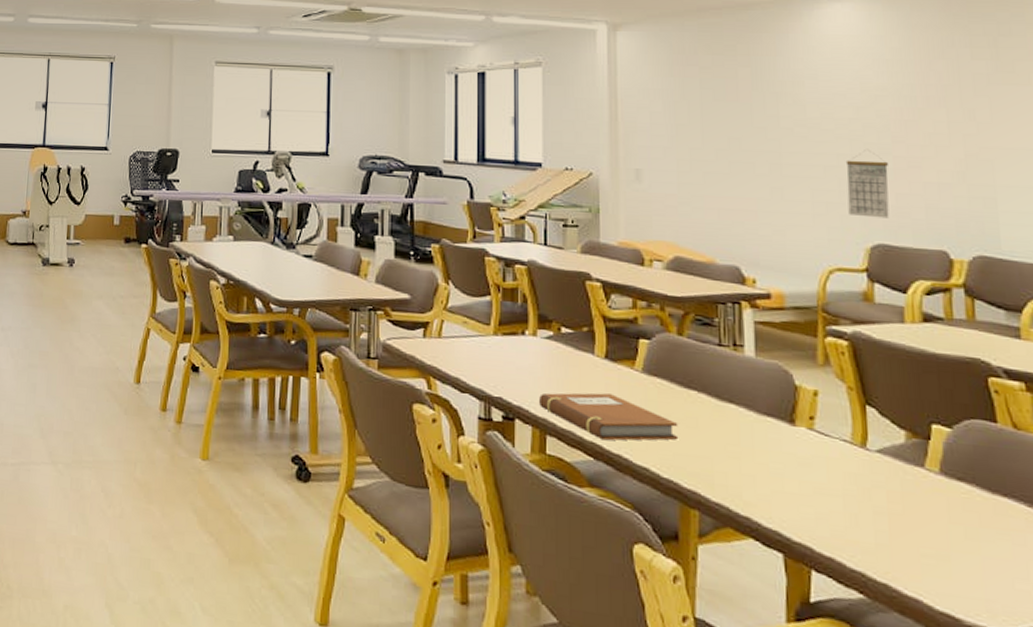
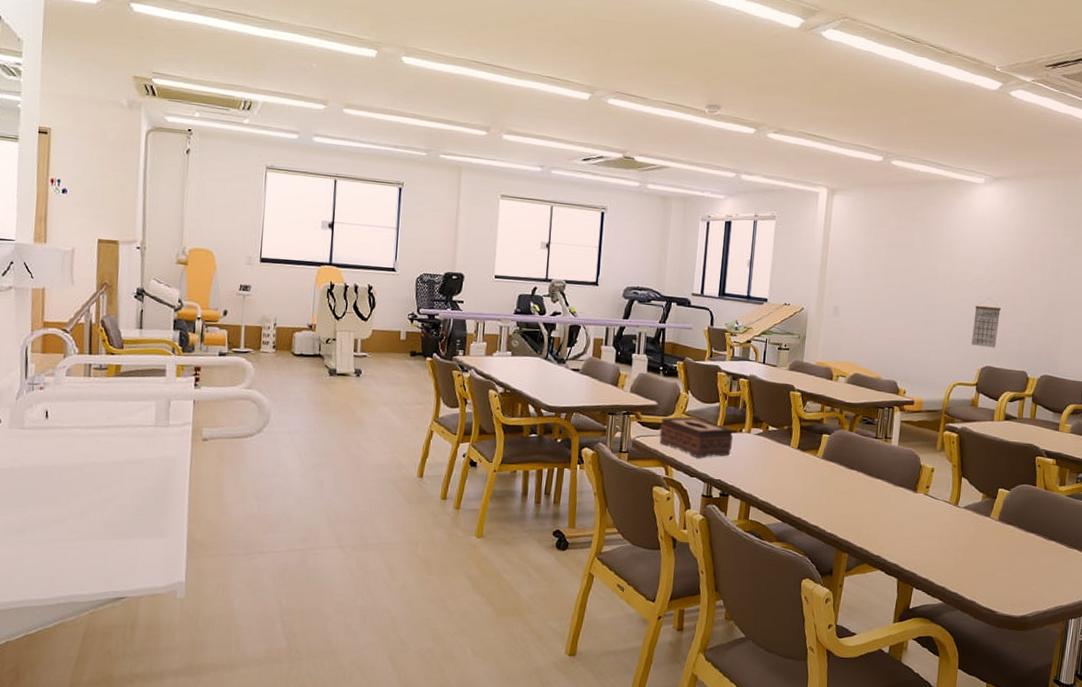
tissue box: none [416,313,513,368] -> present [659,416,733,458]
notebook: present [539,393,679,441] -> none [747,474,842,508]

